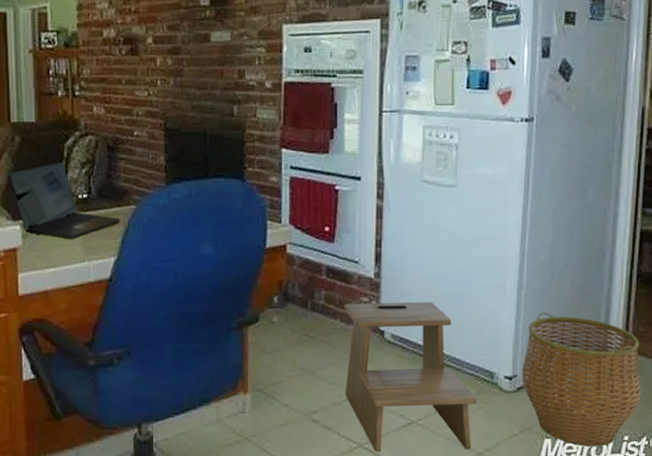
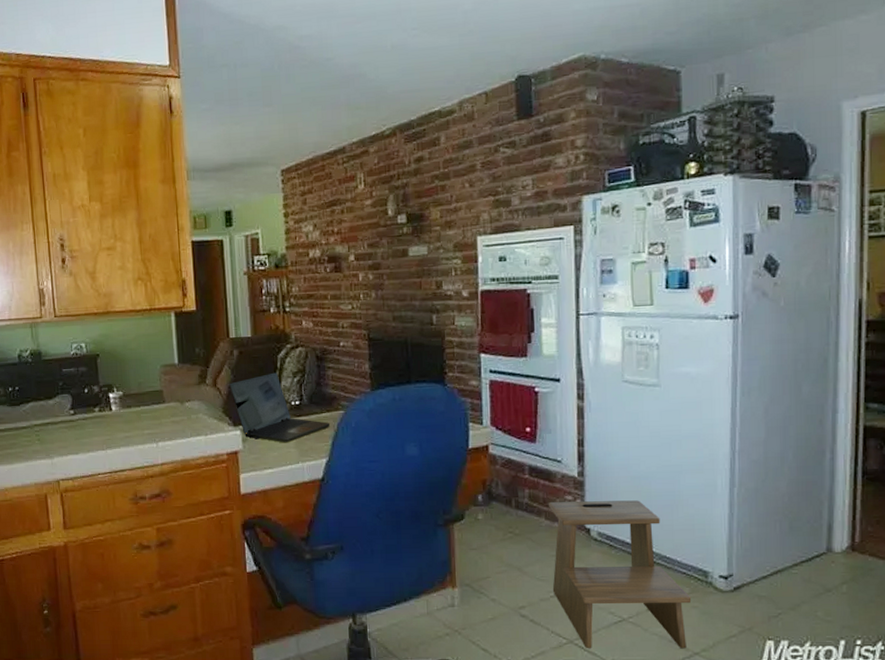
basket: present [521,312,641,447] -> none [737,511,873,651]

